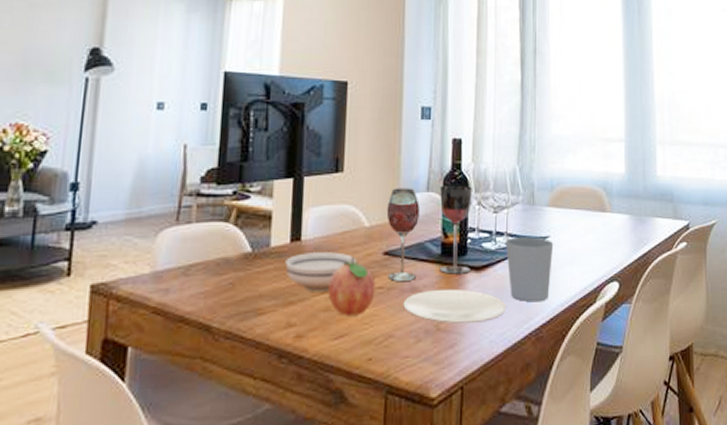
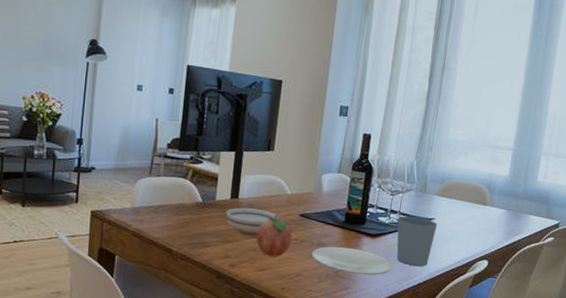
wineglass: present [386,188,420,282] -> none [301,167,332,238]
wineglass: present [439,185,472,274] -> none [342,169,375,238]

